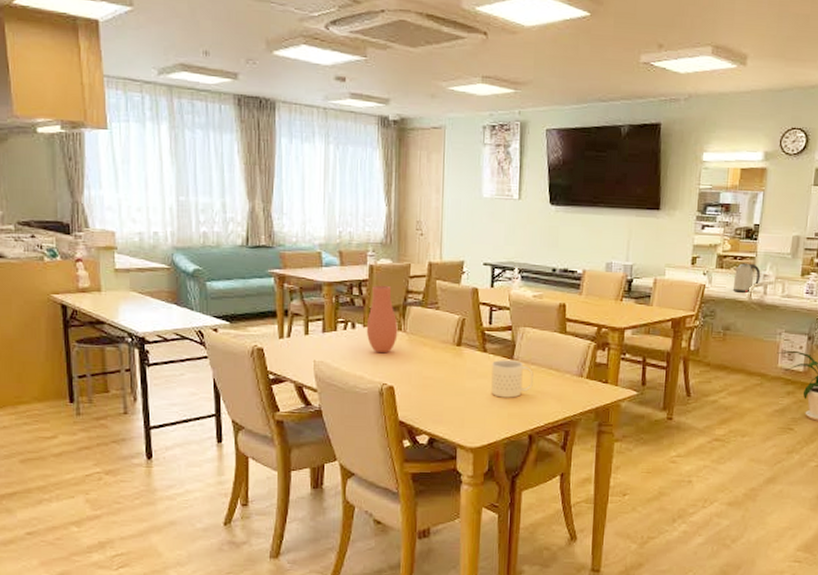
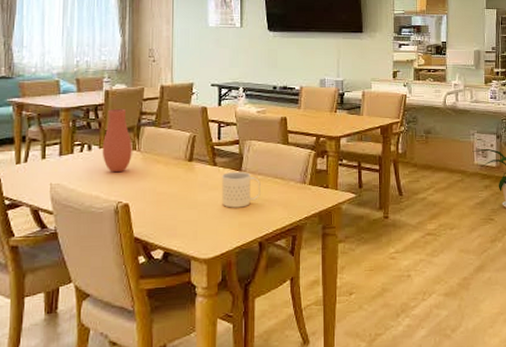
kettle: present [732,263,761,293] -> none [429,75,452,100]

